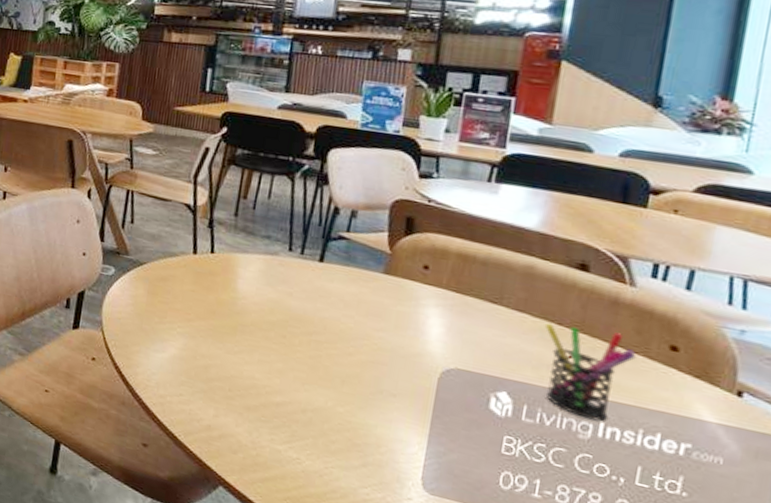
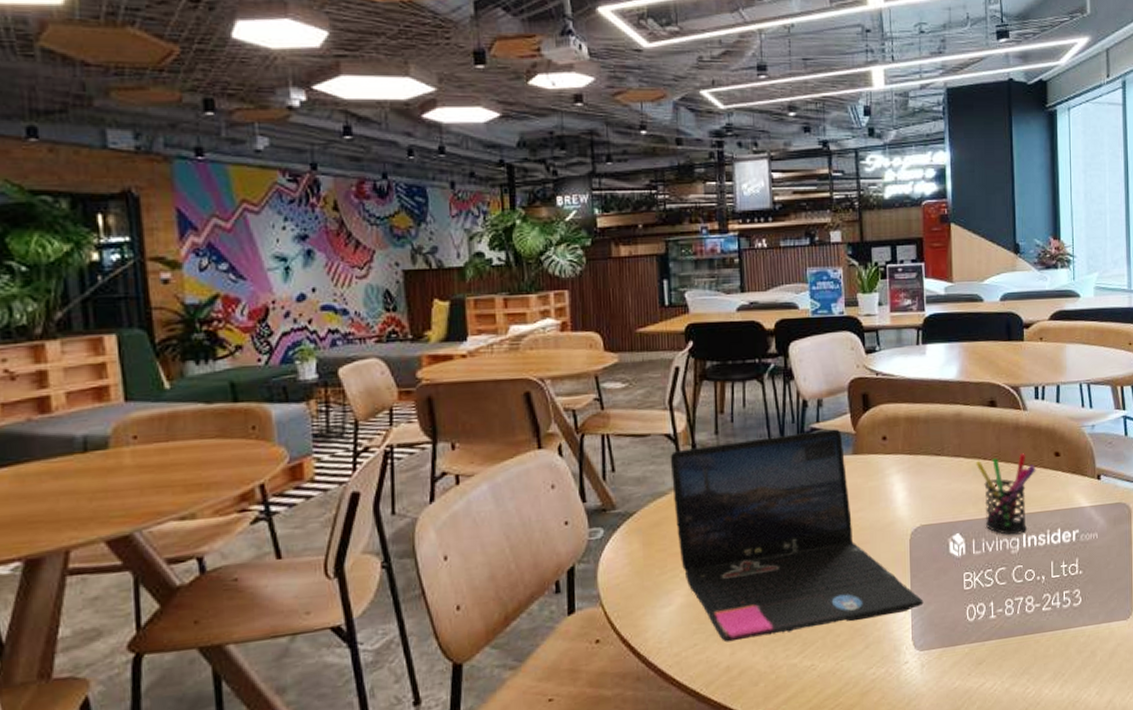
laptop: none [180,220,444,450] -> present [670,429,924,643]

